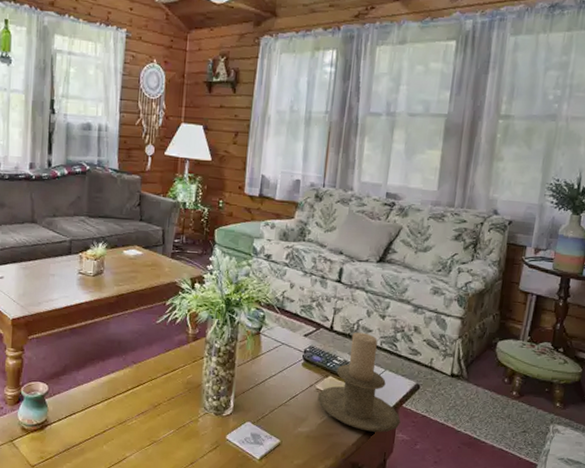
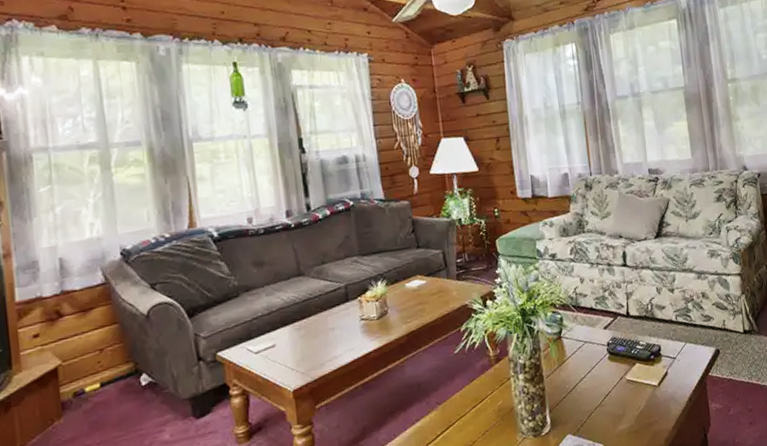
candle holder: present [317,332,401,433] -> none [629,310,711,411]

